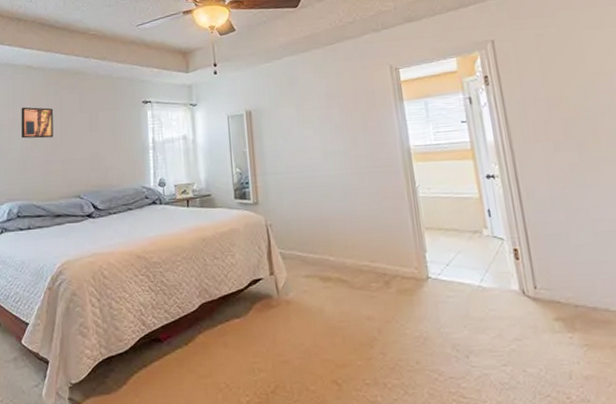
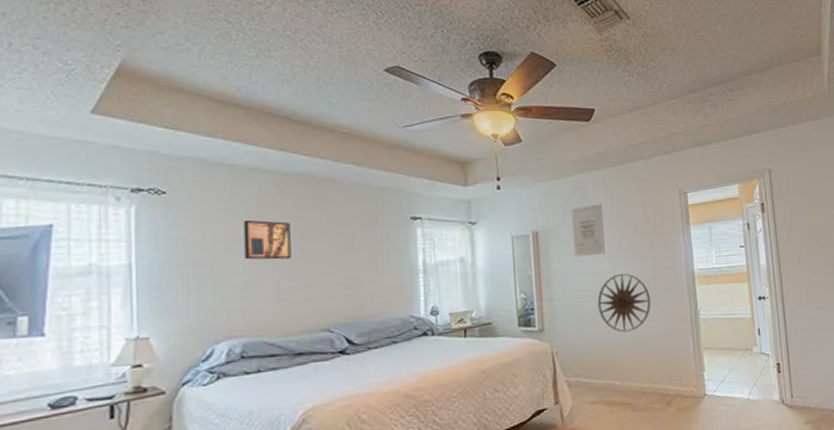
wall art: none [281,83,317,134] -> present [571,204,606,257]
wall art: none [309,149,365,208] -> present [597,273,651,333]

